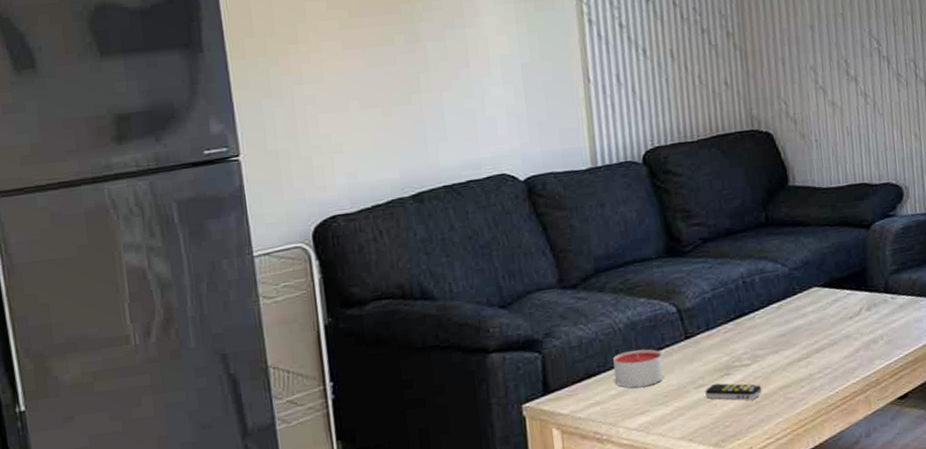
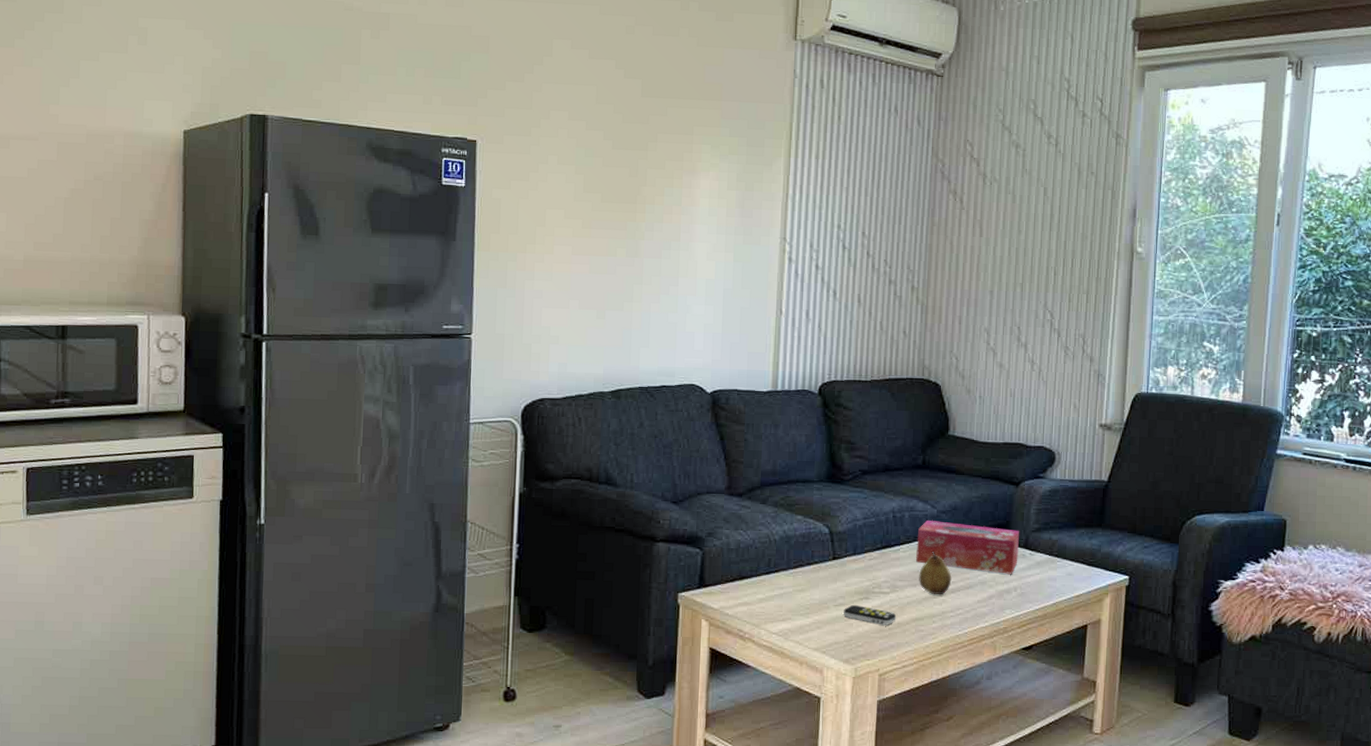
candle: present [613,349,664,388] -> none [763,562,810,596]
tissue box: none [771,275,881,327] -> present [916,520,1019,574]
fruit: none [779,312,815,358] -> present [919,551,952,594]

